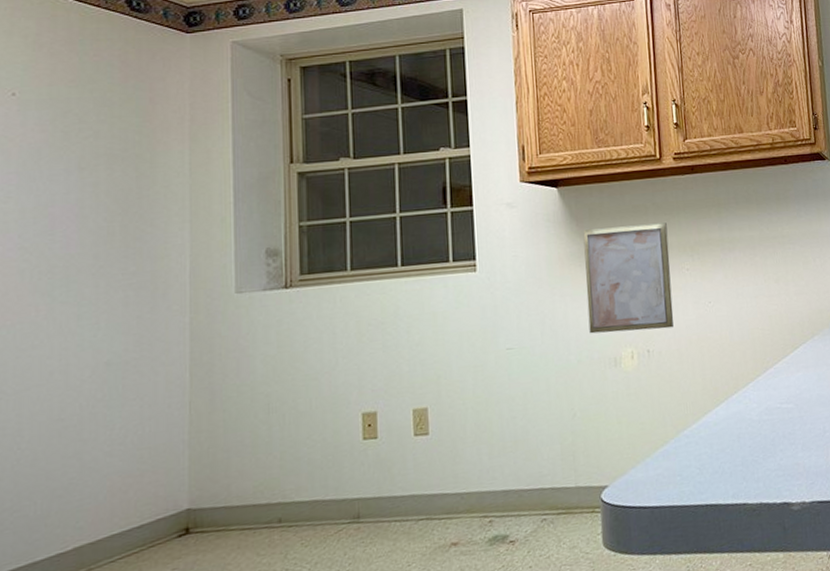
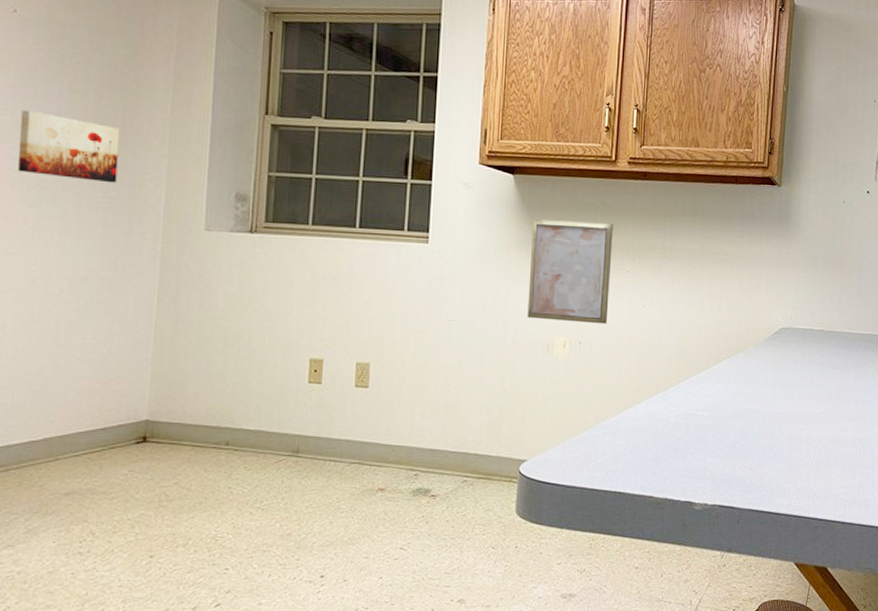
wall art: none [25,194,136,261] -> present [18,110,120,184]

